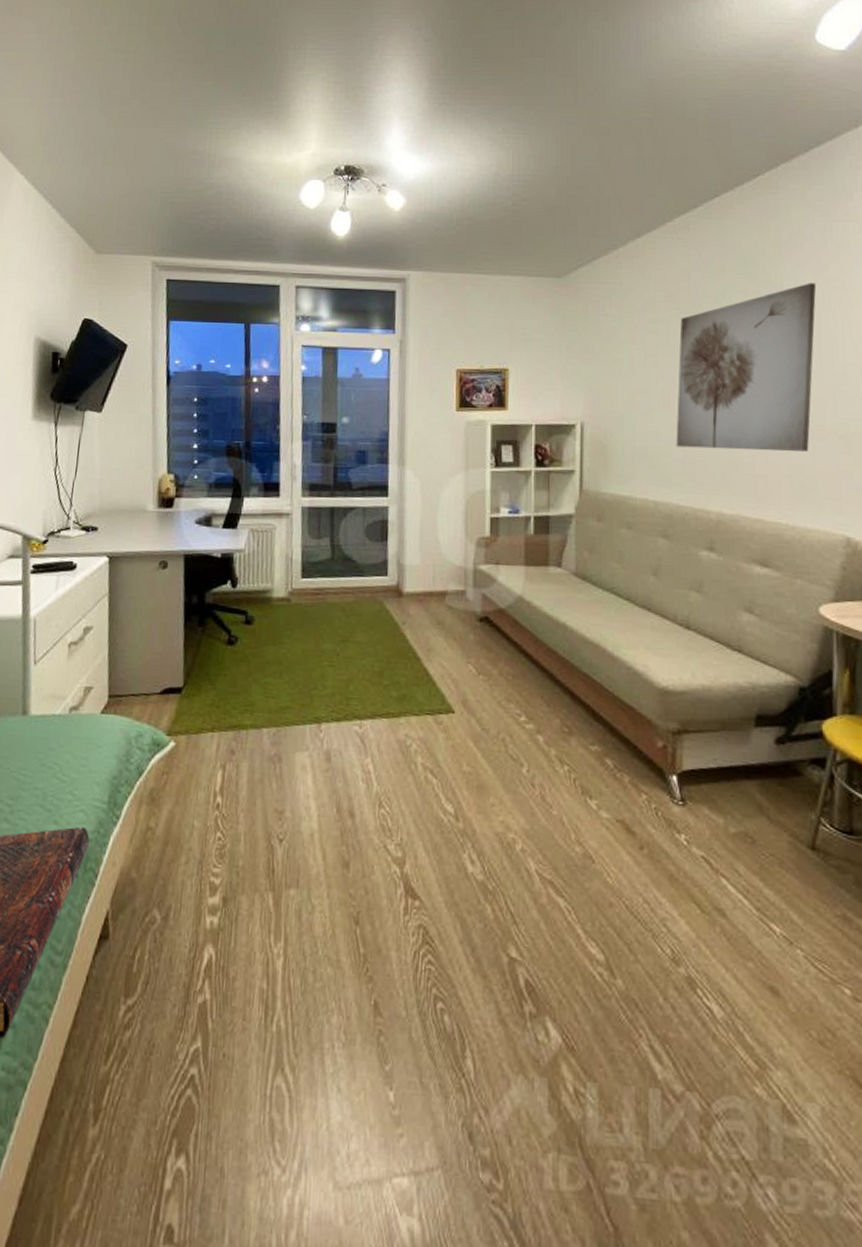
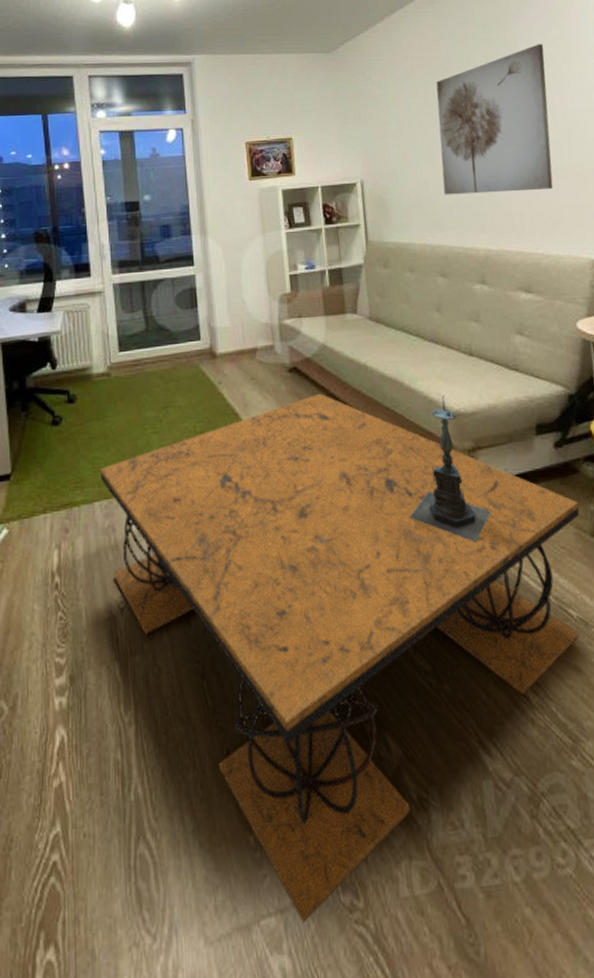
coffee table: none [270,648,798,1191] -> present [99,393,580,923]
candle holder: none [597,668,692,833] -> present [409,395,492,543]

